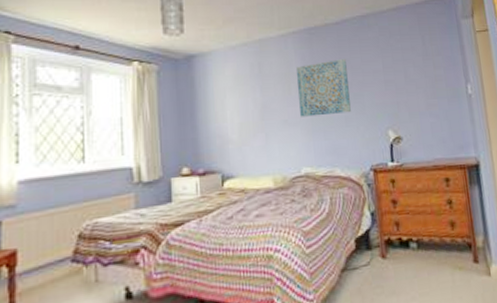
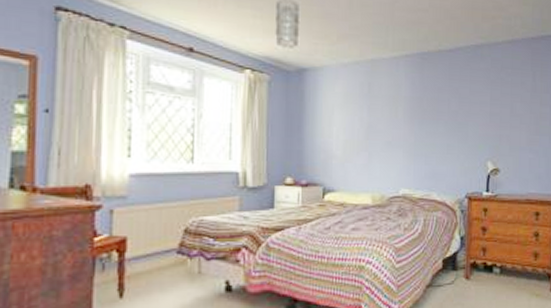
wall art: present [297,59,351,117] -> none [404,87,455,141]

